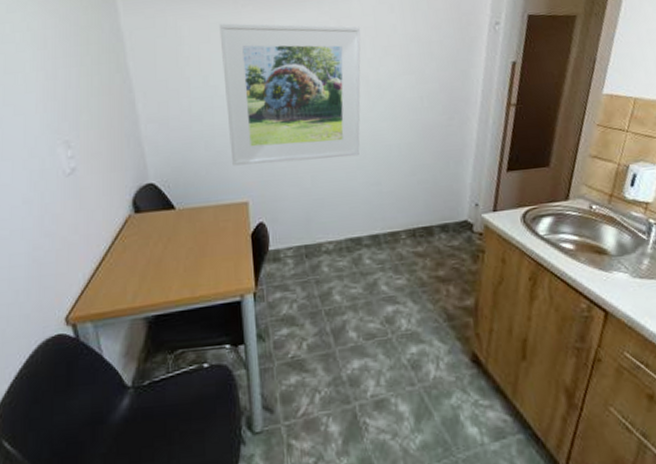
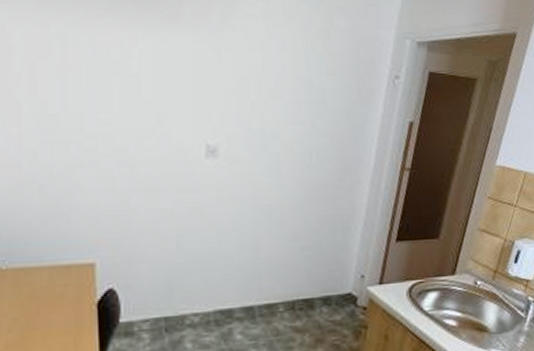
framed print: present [219,23,361,166] -> none [64,36,245,218]

